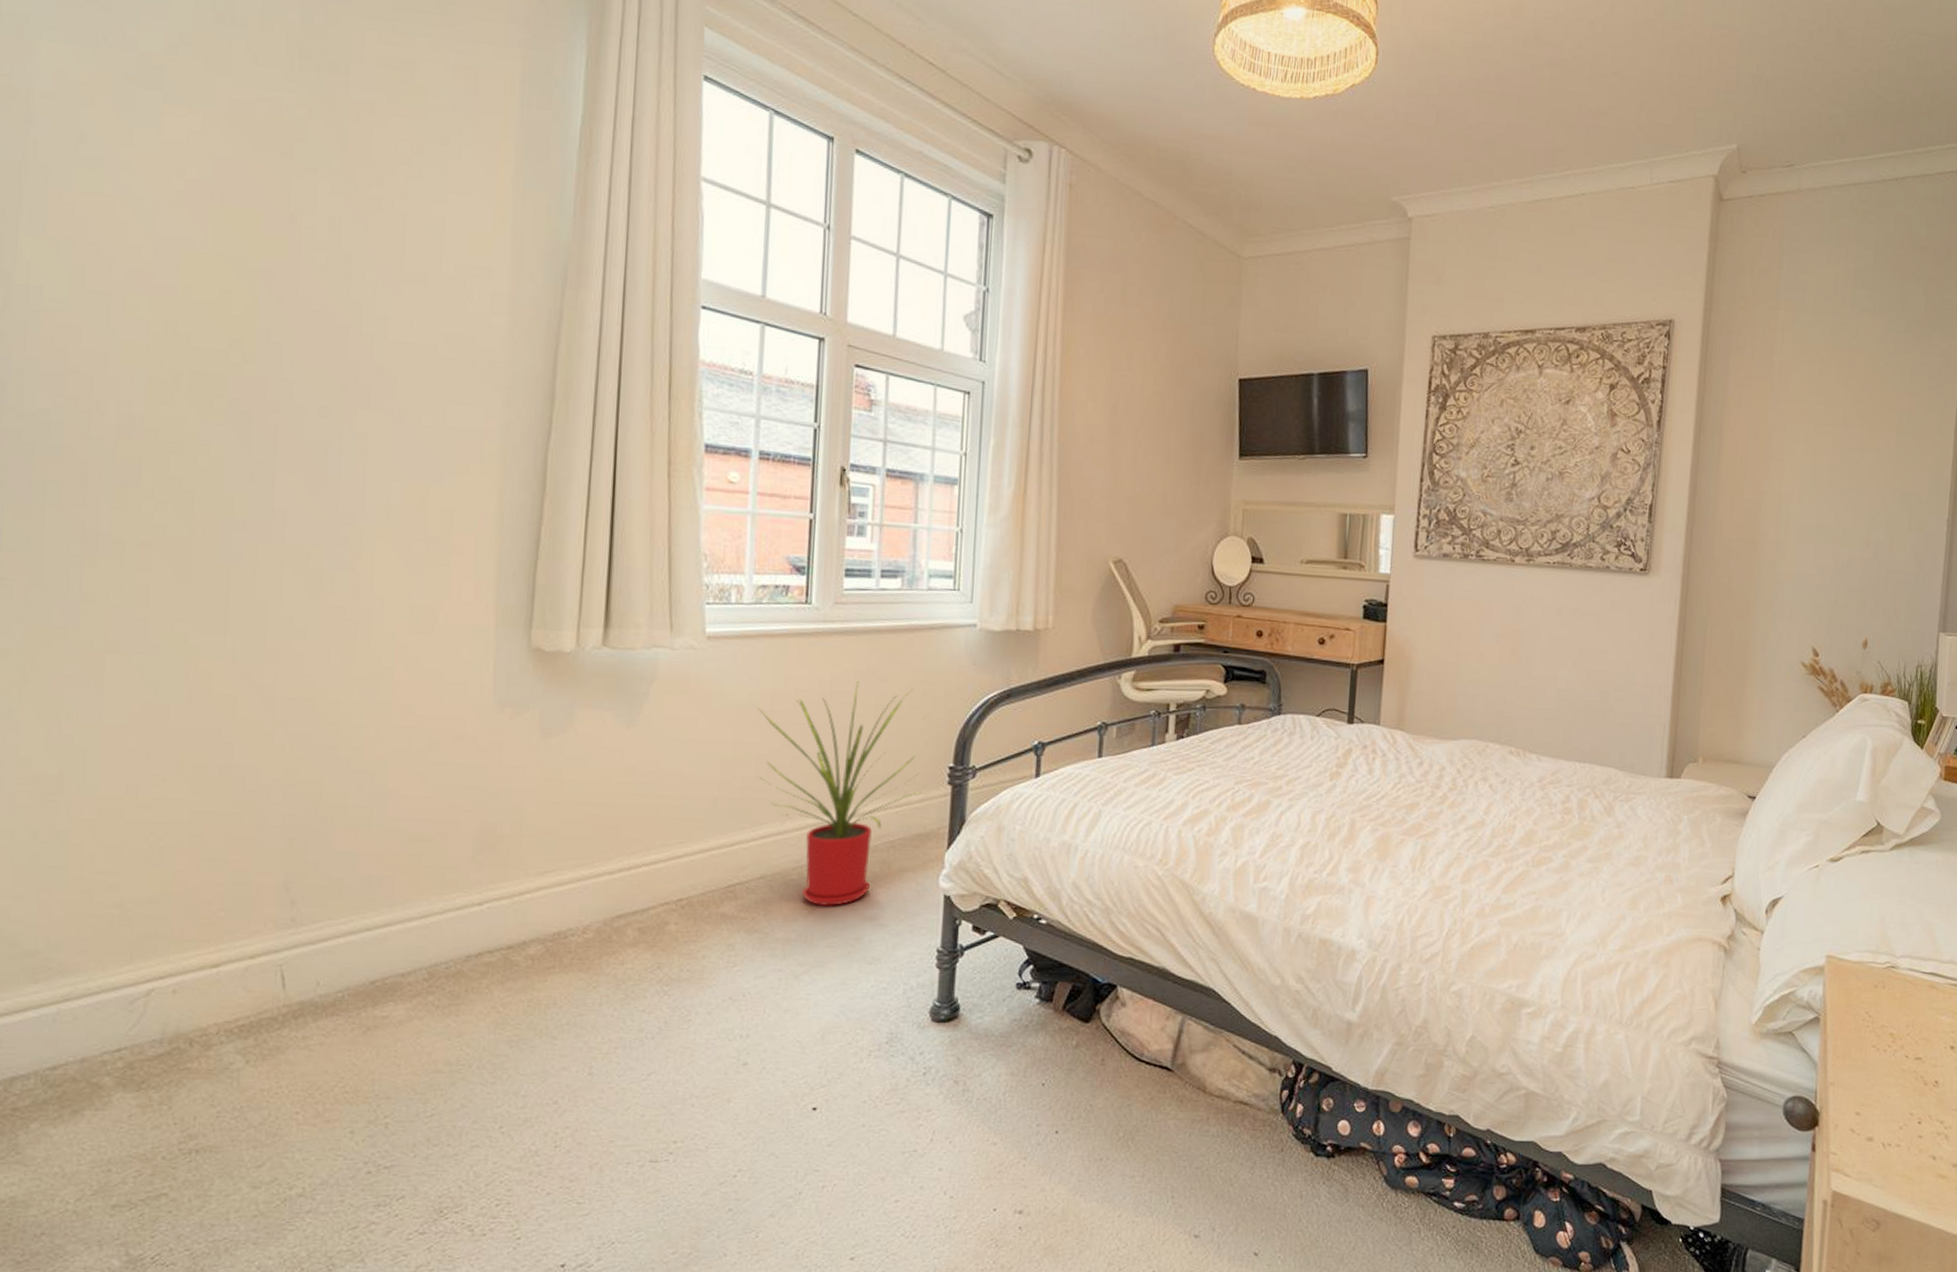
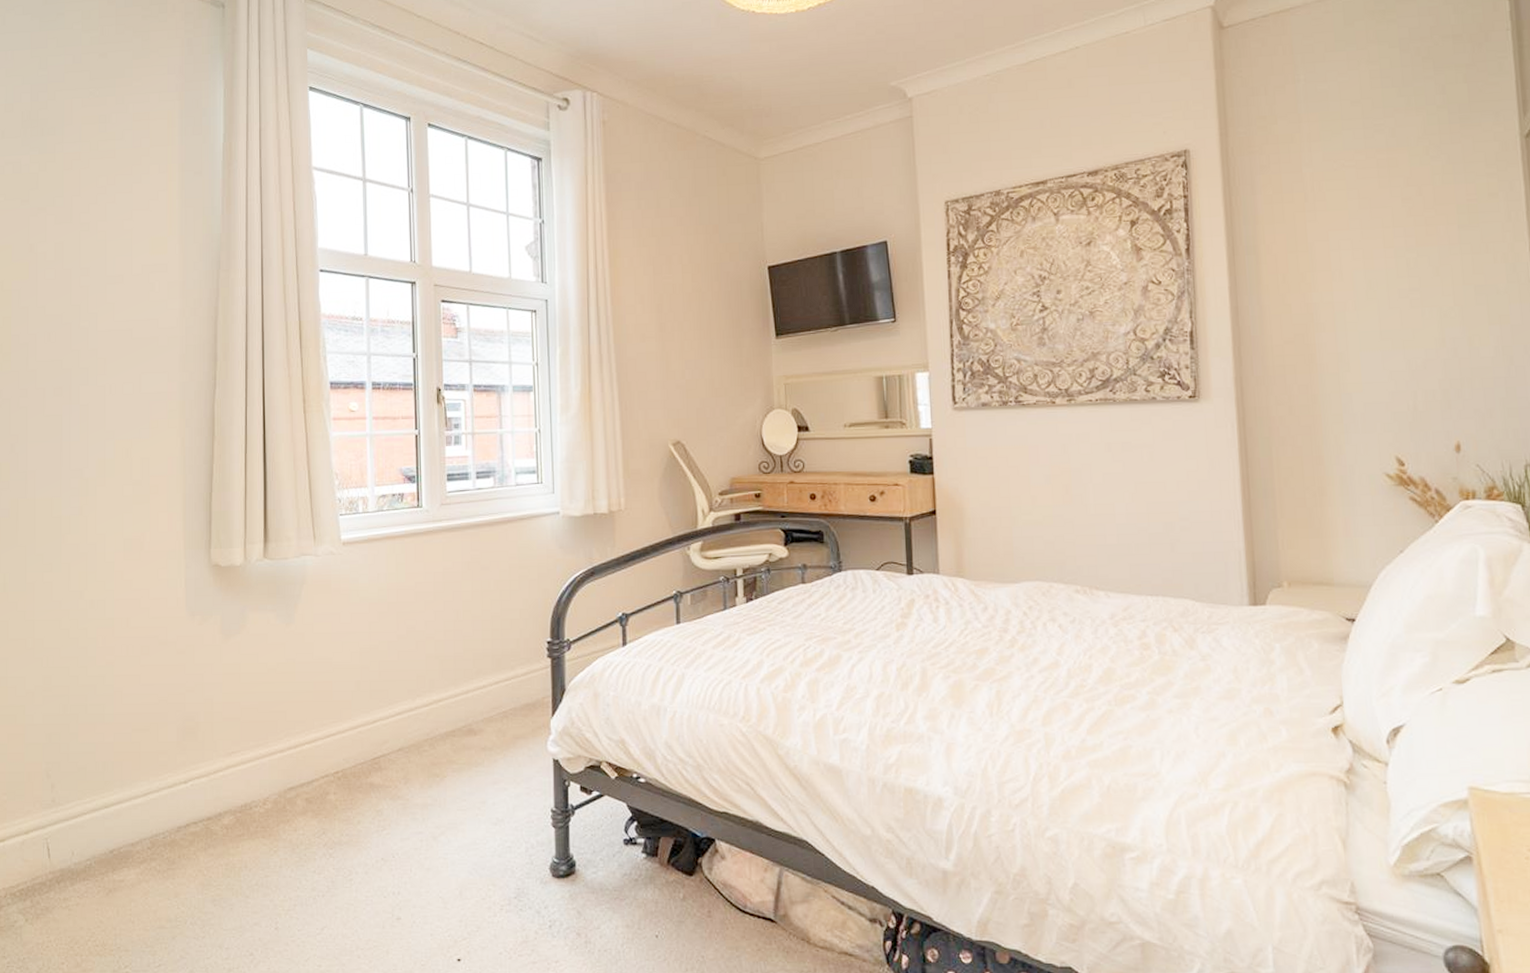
house plant: present [757,680,931,906] -> none [386,570,534,773]

